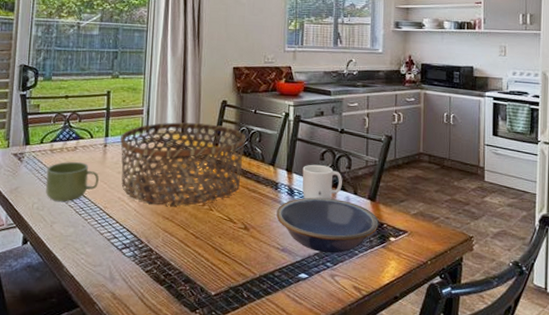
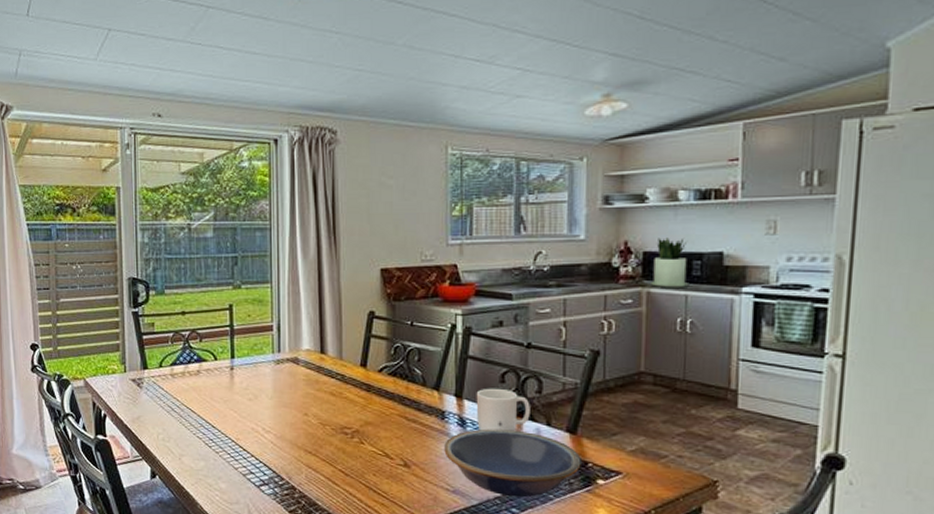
cup: present [45,162,99,201] -> none [169,388,227,432]
basket: present [119,122,246,205] -> none [248,339,402,437]
planter: none [426,54,452,92] -> present [649,238,690,288]

